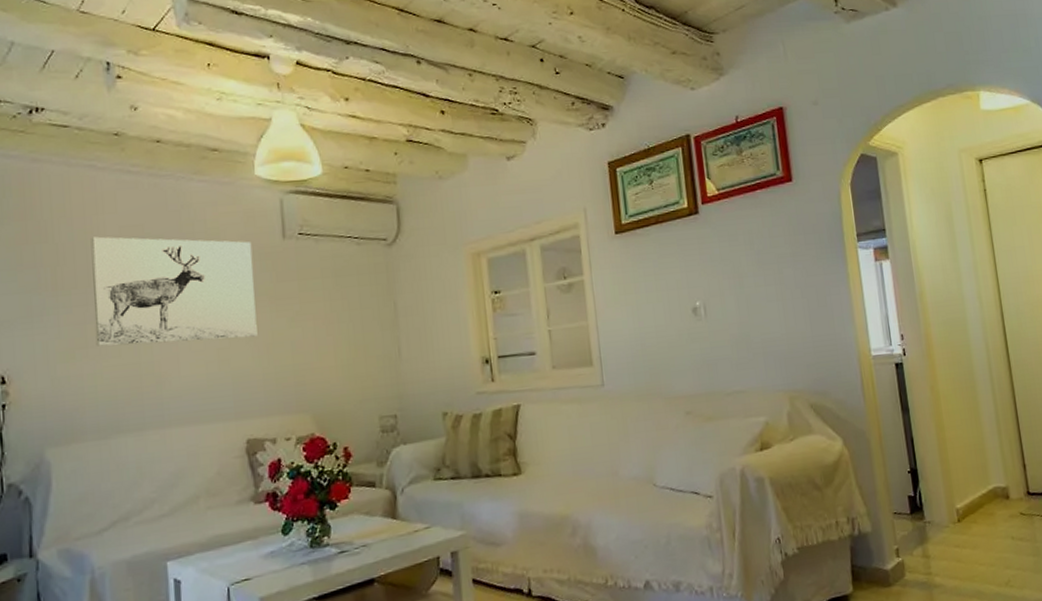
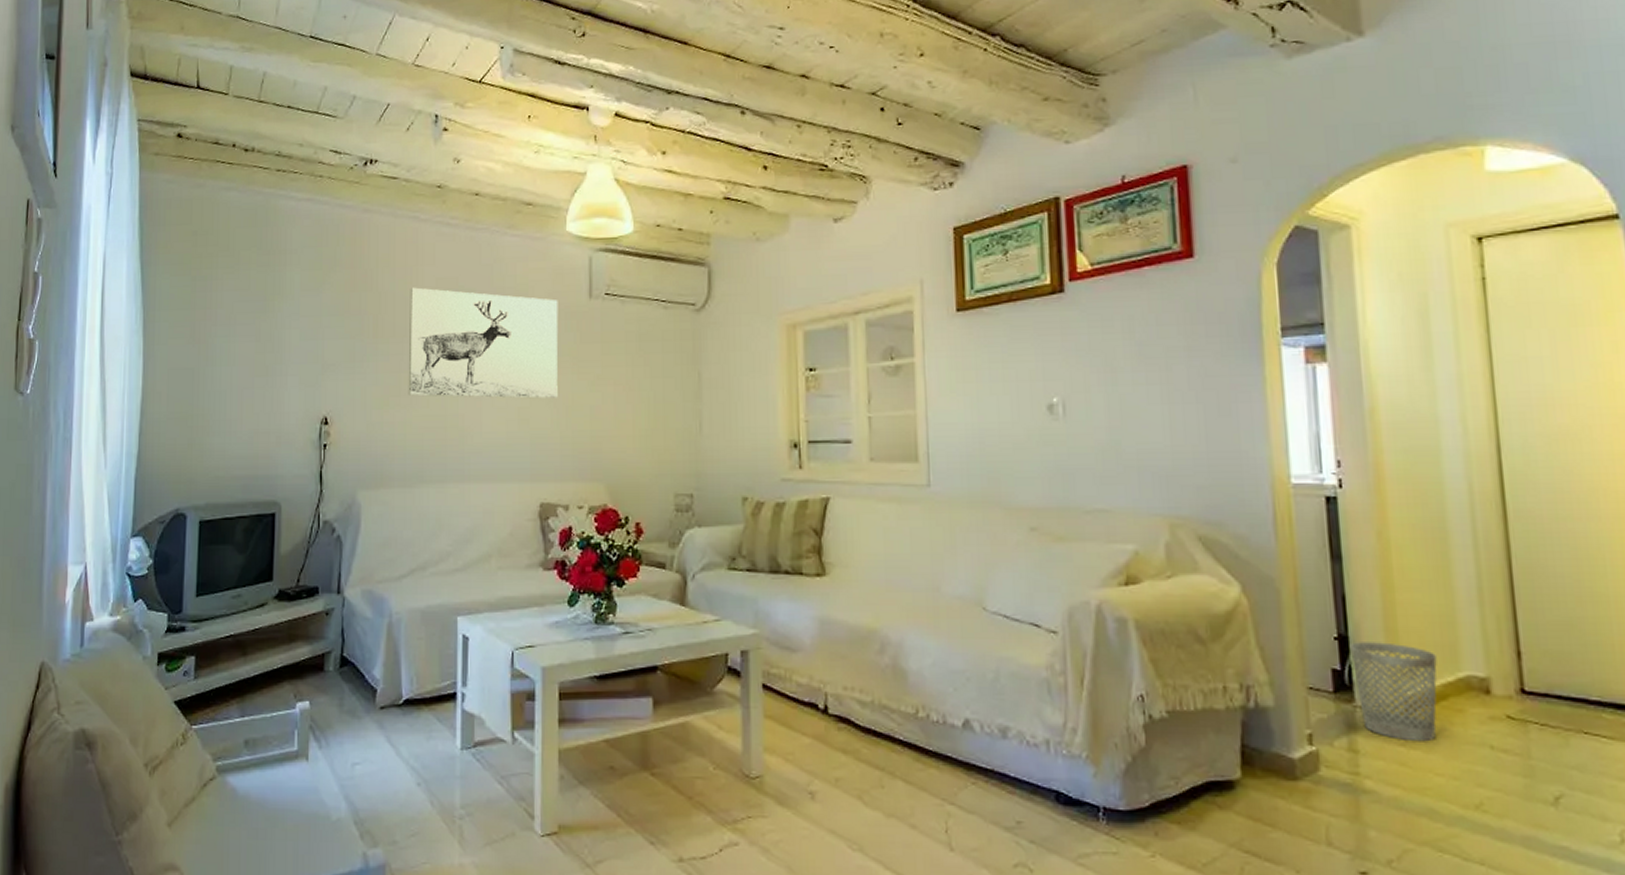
wastebasket: none [918,470,978,543] -> present [1349,642,1437,742]

